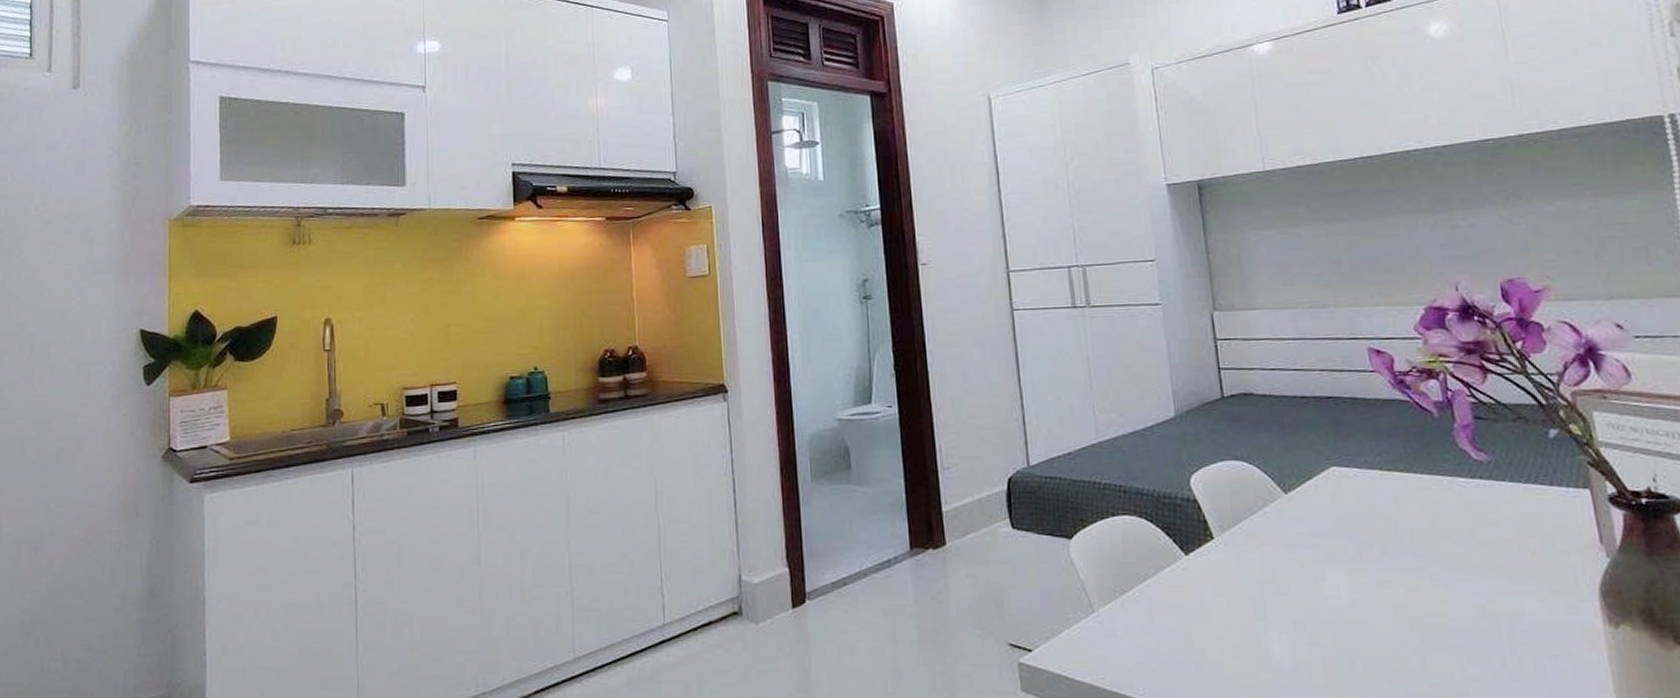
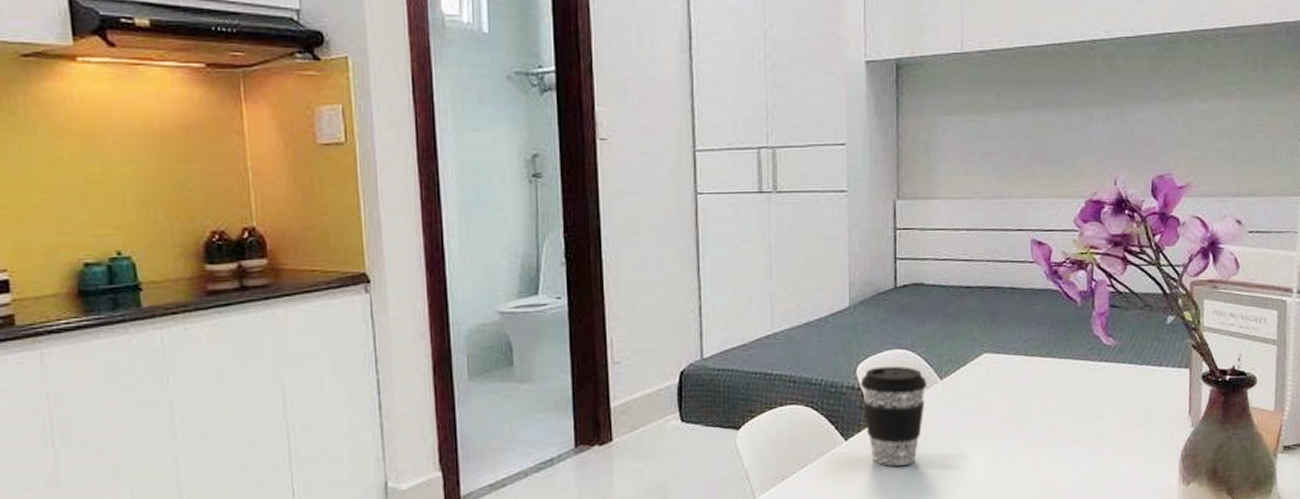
coffee cup: none [1196,477,1271,586] -> present [861,366,927,466]

